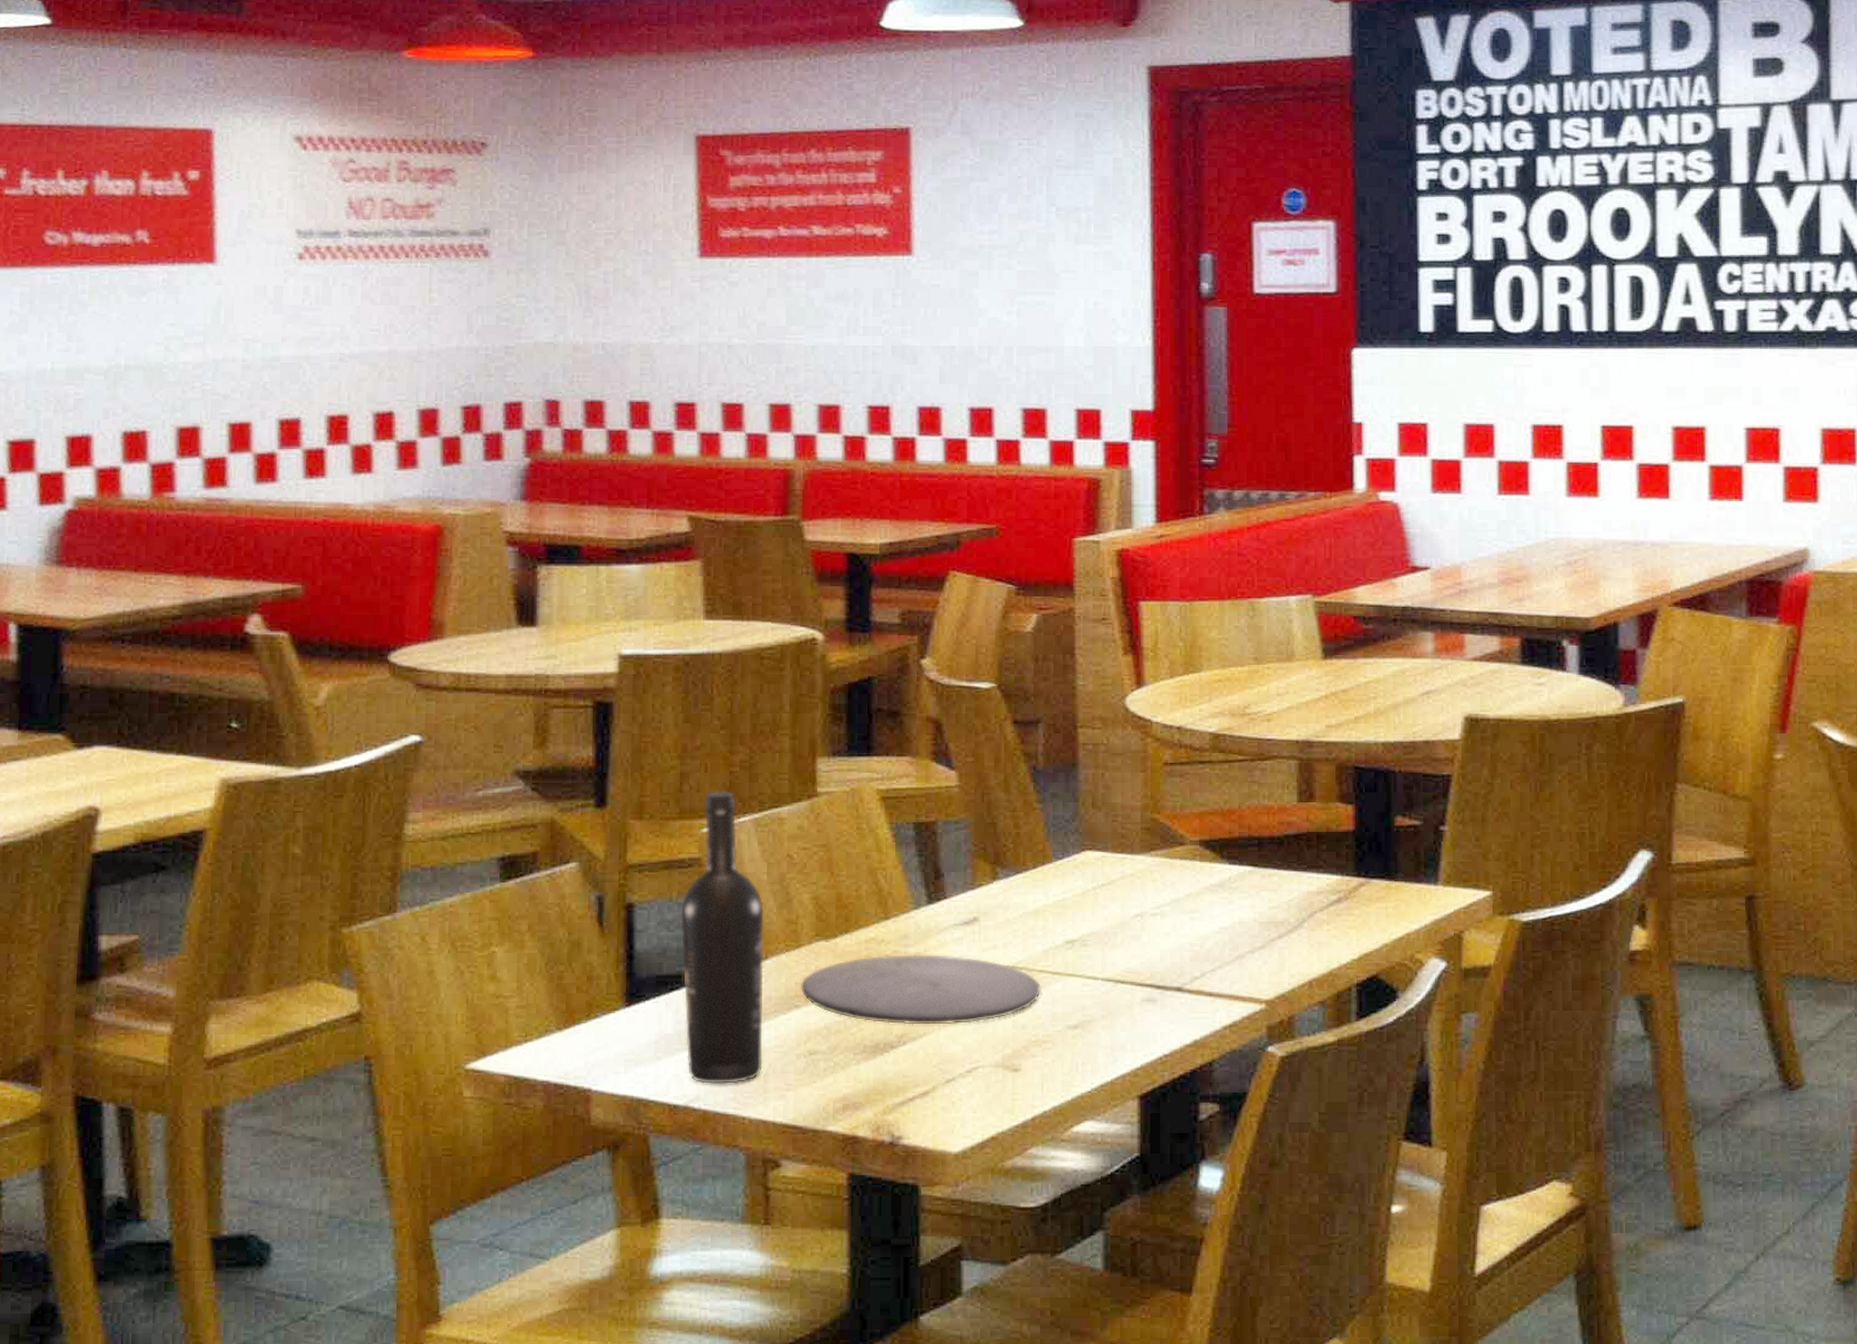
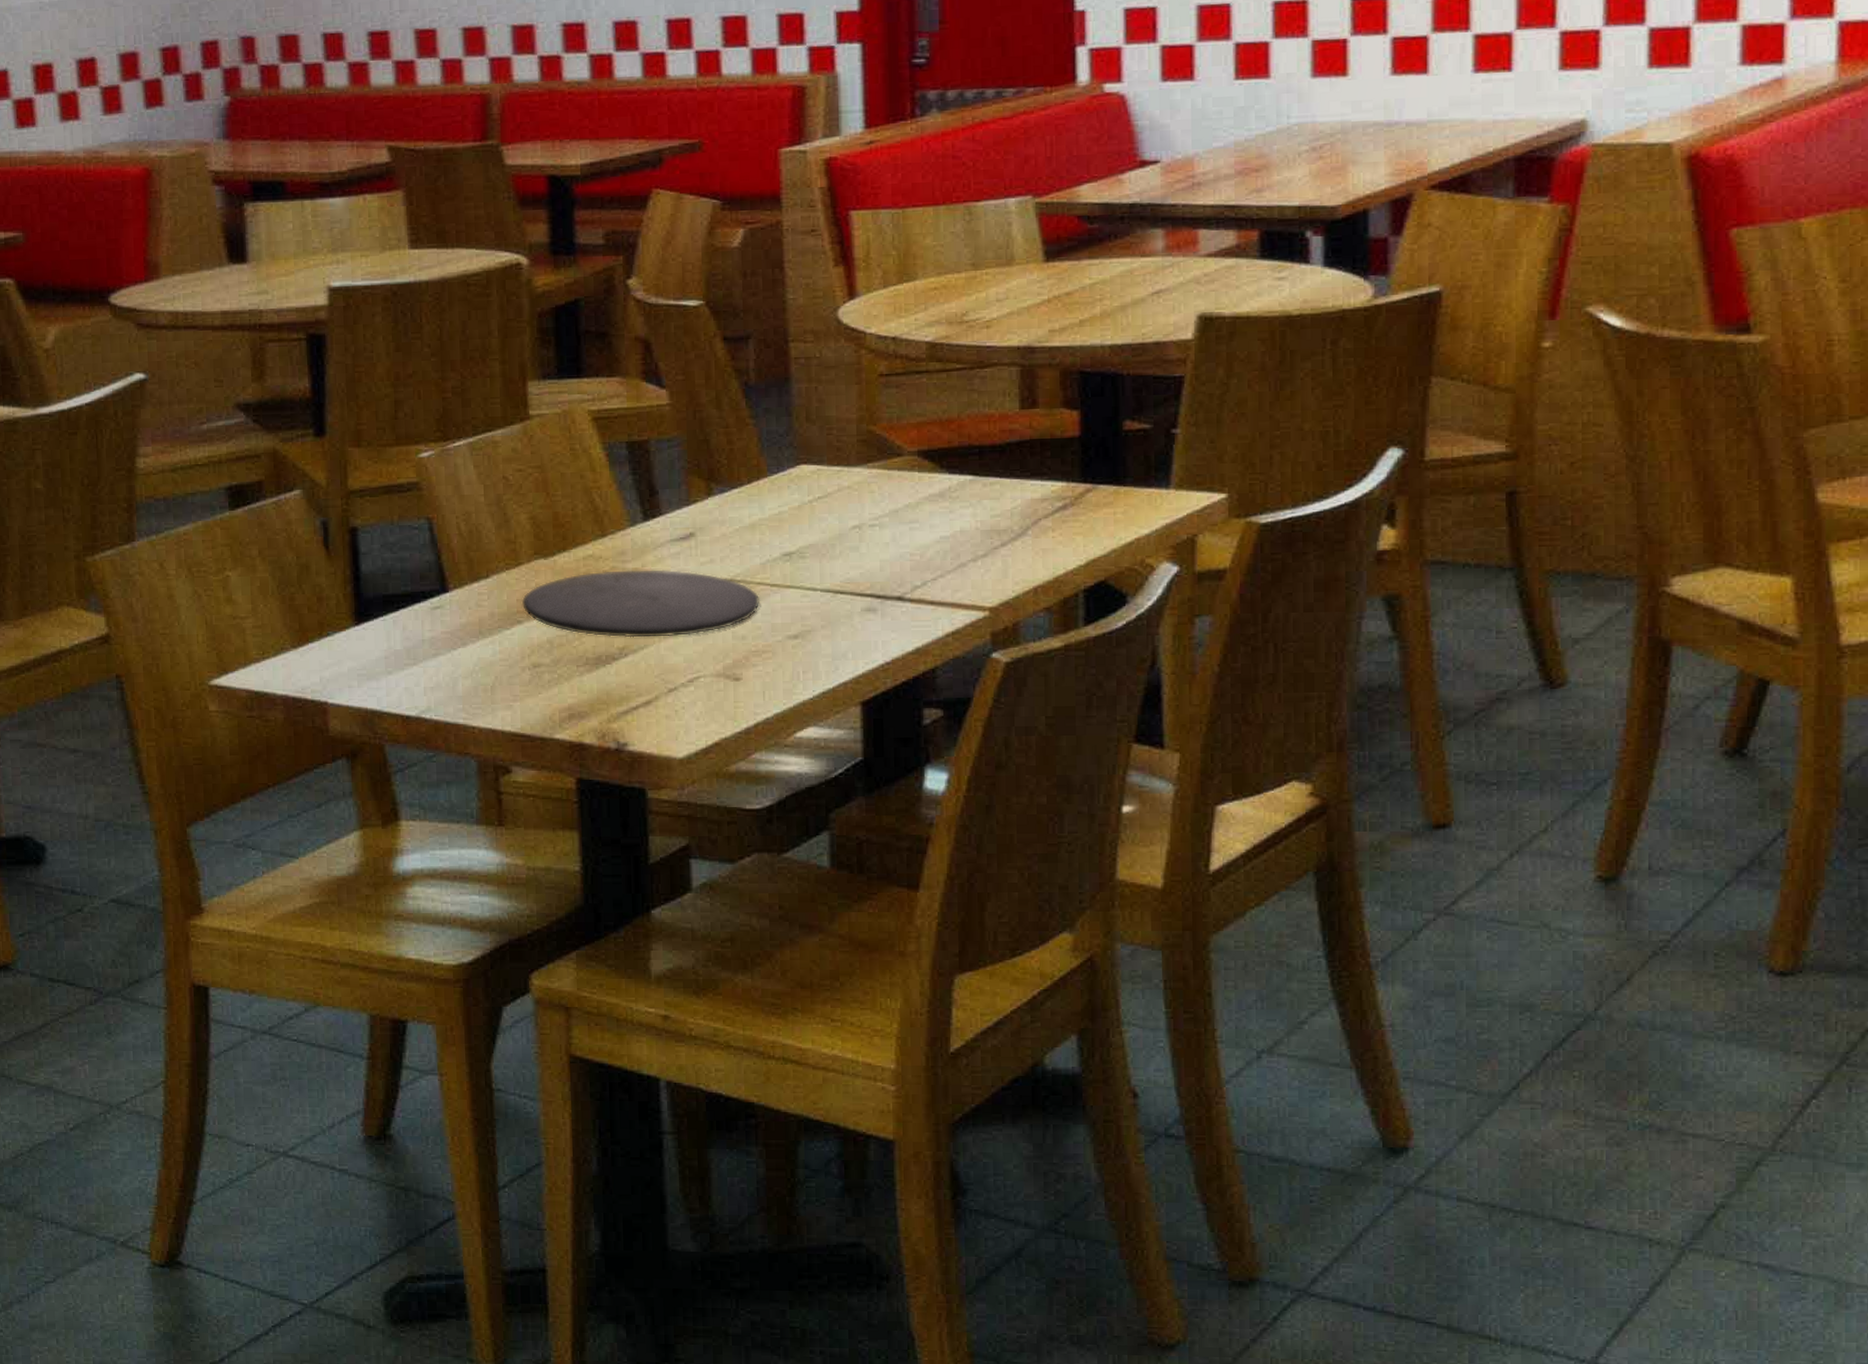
wine bottle: present [681,791,764,1084] -> none [402,417,489,696]

